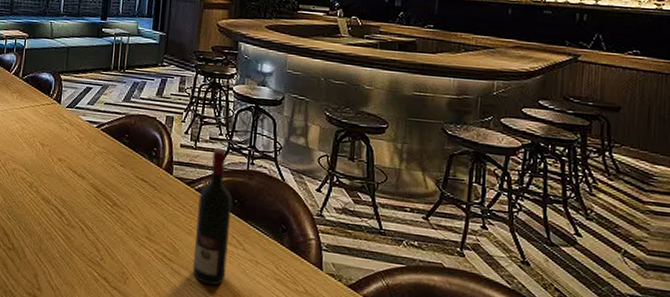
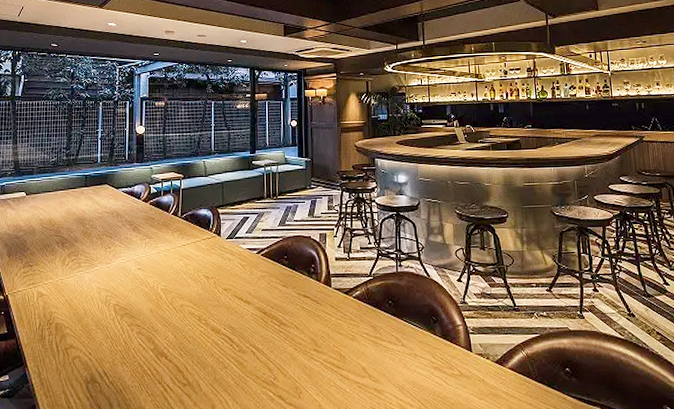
wine bottle: present [192,149,232,286] -> none [357,257,390,385]

